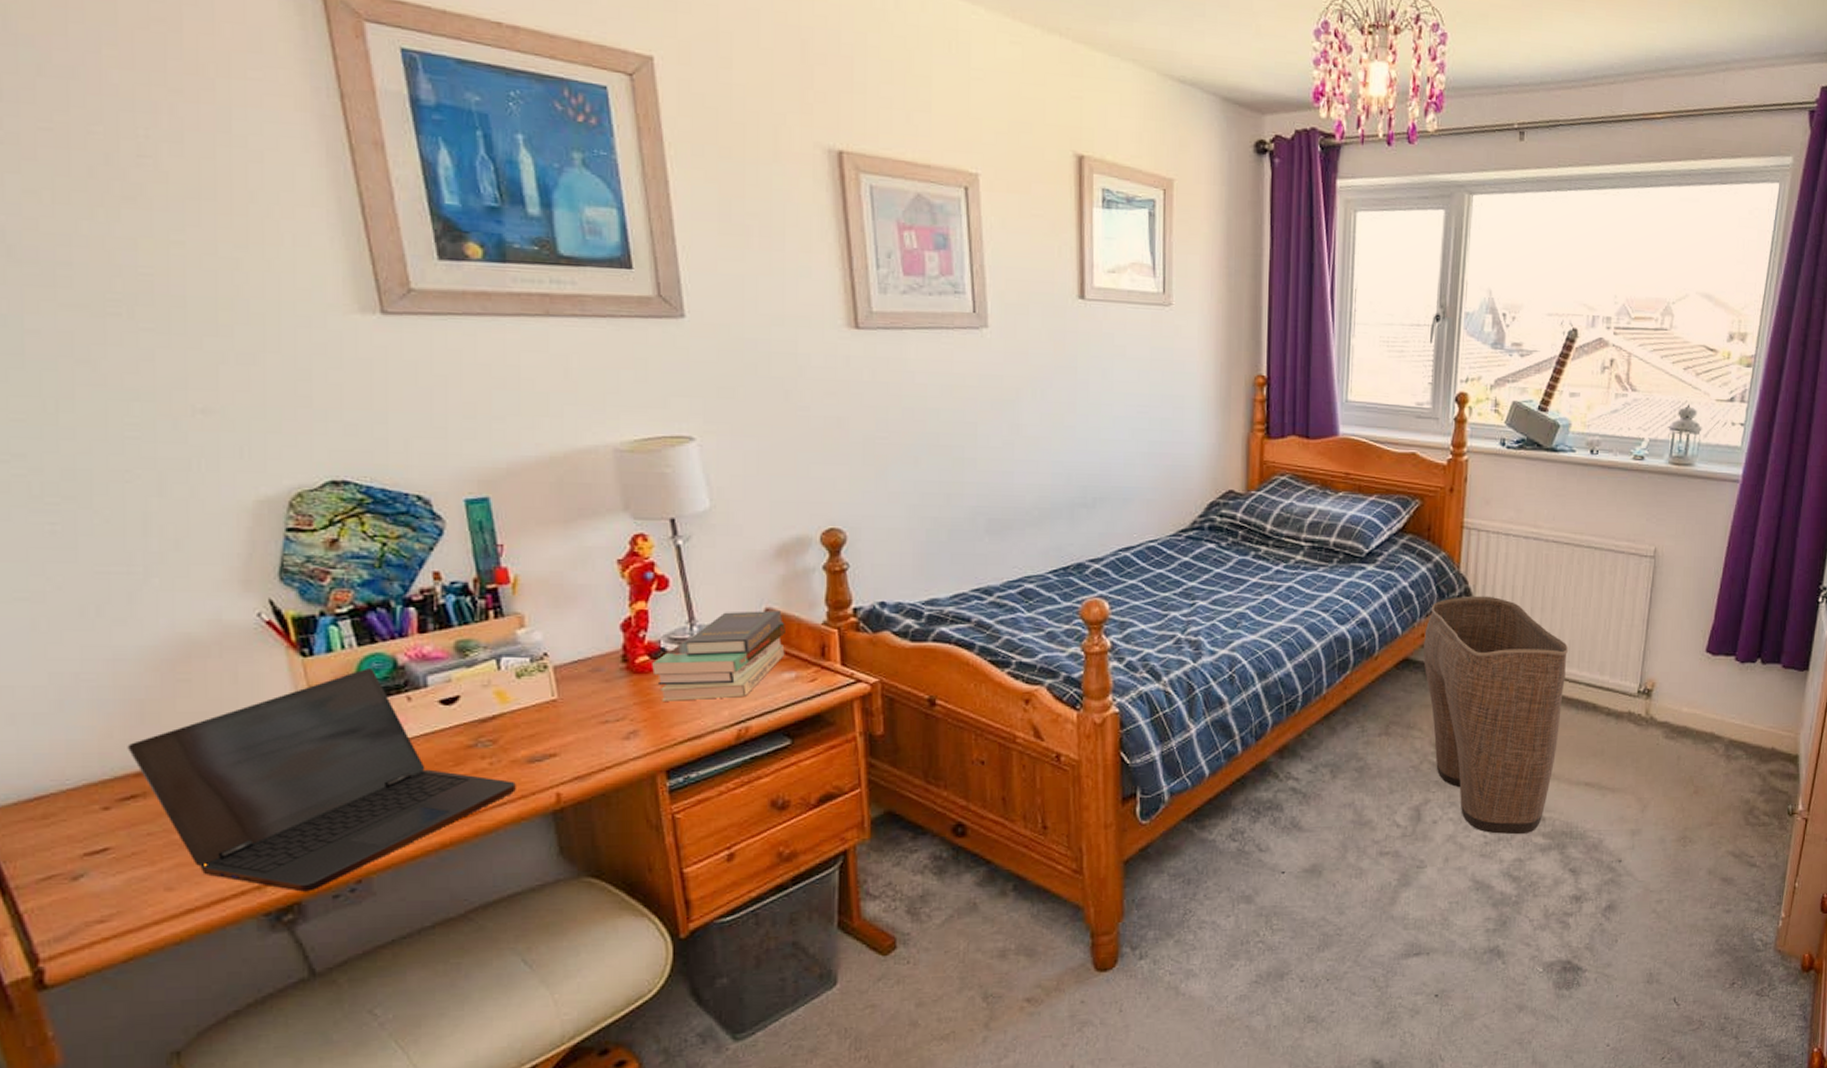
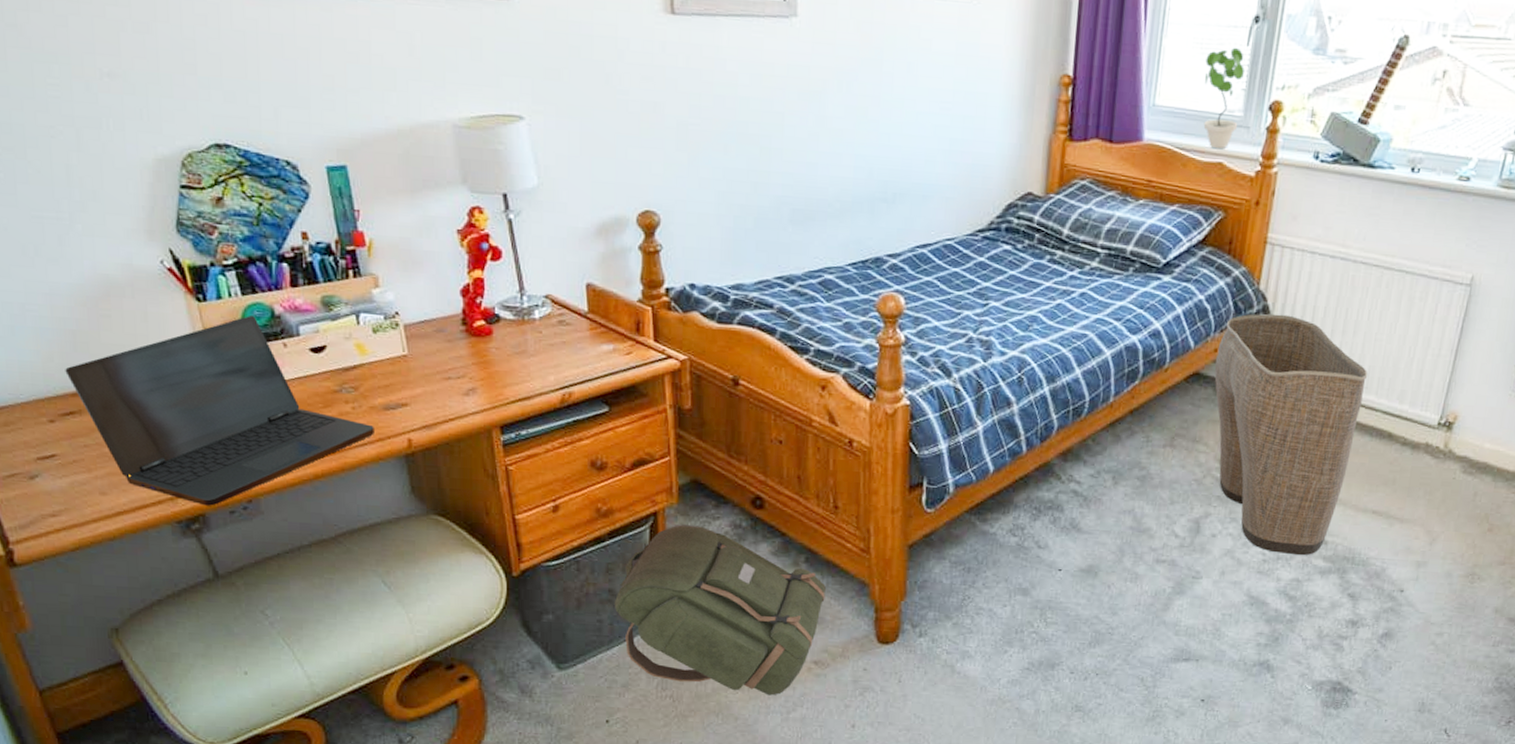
books: present [652,611,785,701] -> none [488,284,604,365]
backpack: none [798,861,1036,1043] -> present [614,524,826,696]
potted plant: none [1393,344,1430,440] -> present [1203,47,1244,149]

